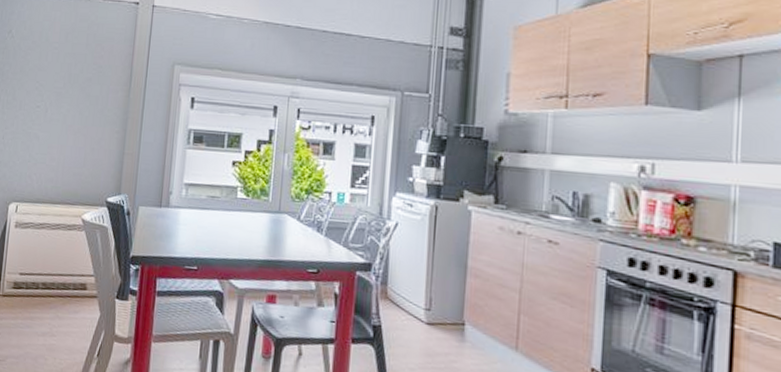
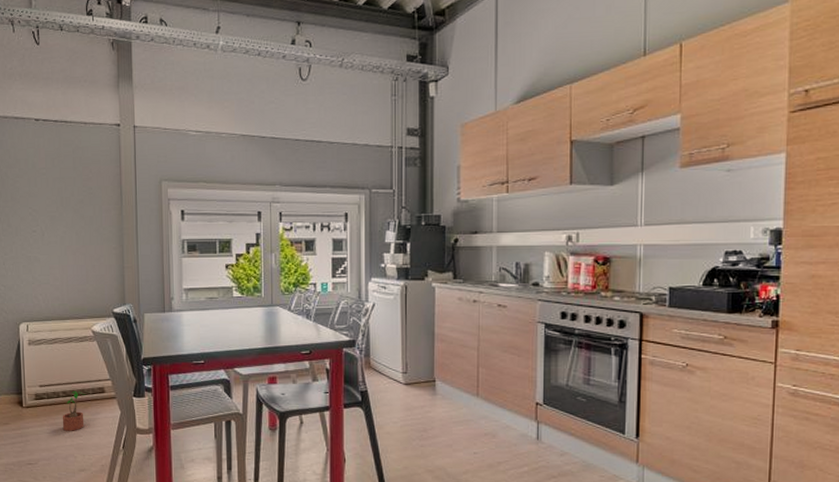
potted plant: none [37,283,67,330] -> present [62,390,87,431]

